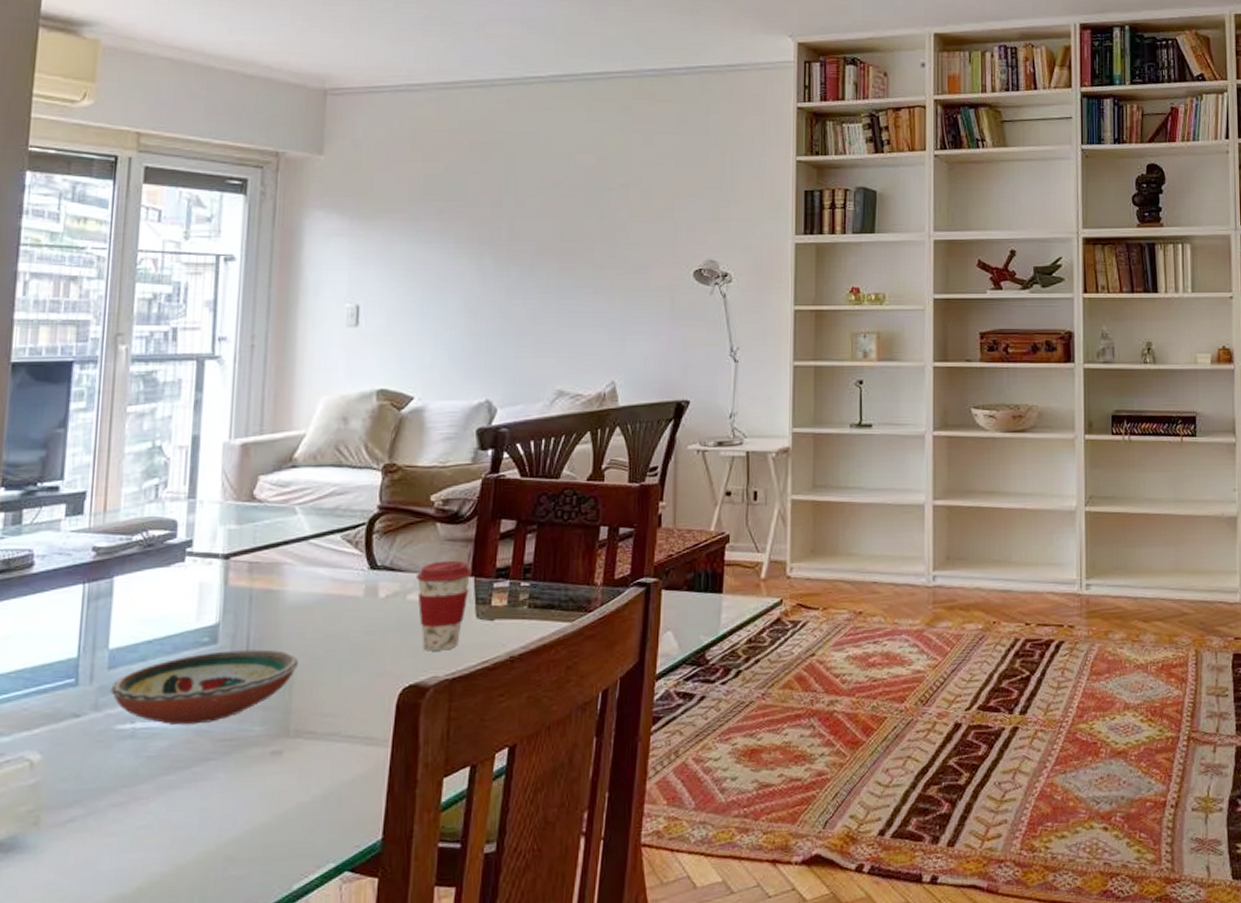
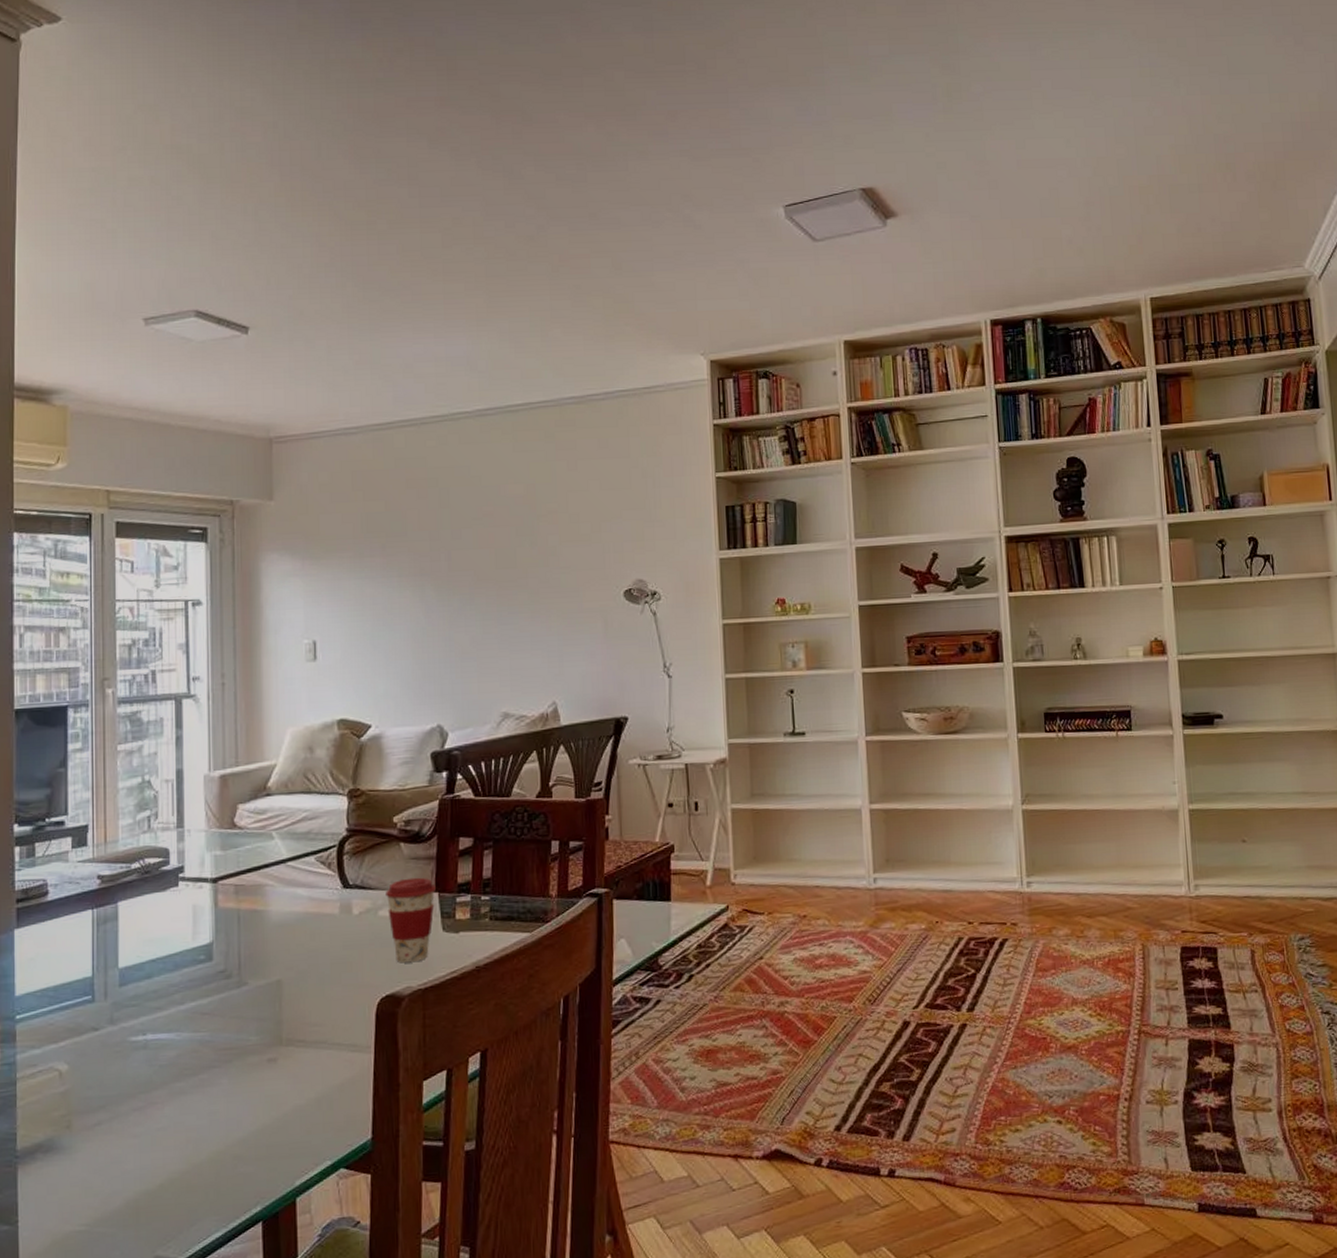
decorative bowl: present [110,649,298,725] -> none [123,965,285,1036]

